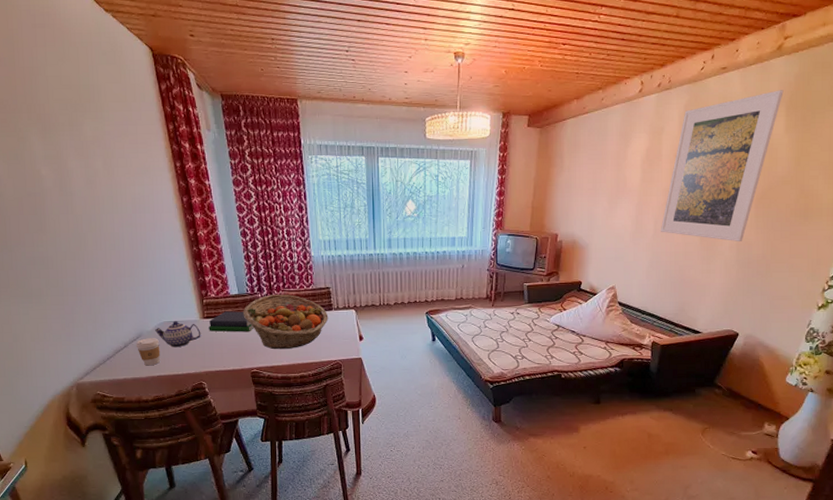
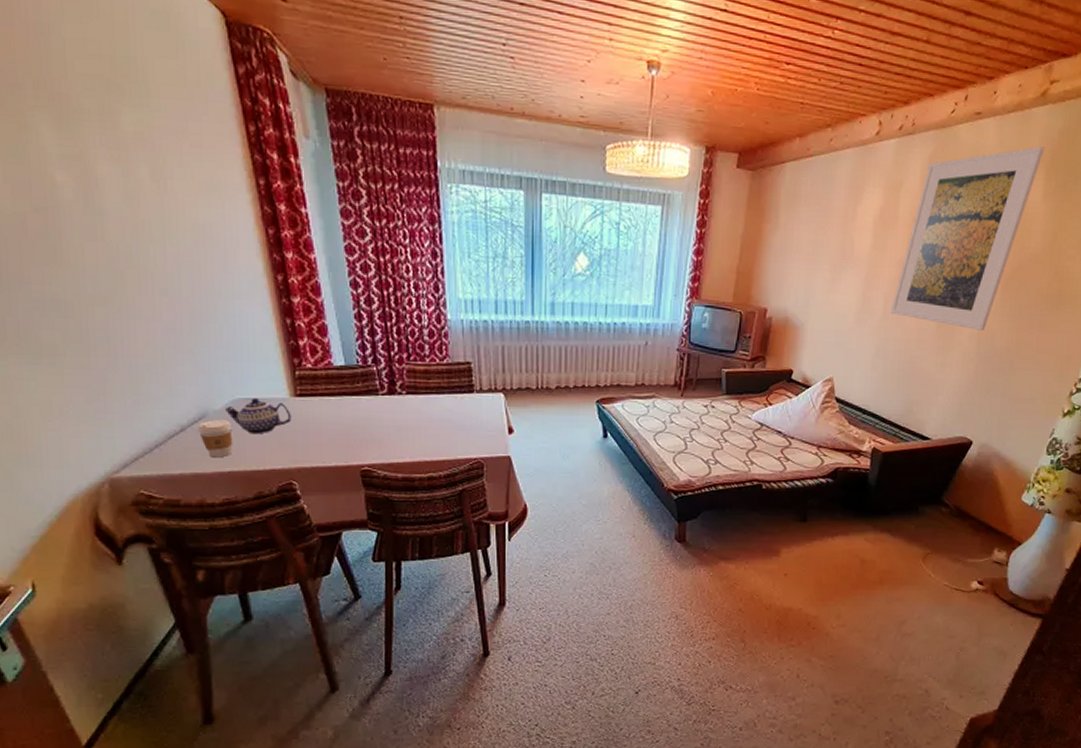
book: present [209,311,255,332] -> none [302,388,367,417]
fruit basket: present [243,294,329,350] -> none [351,367,468,442]

